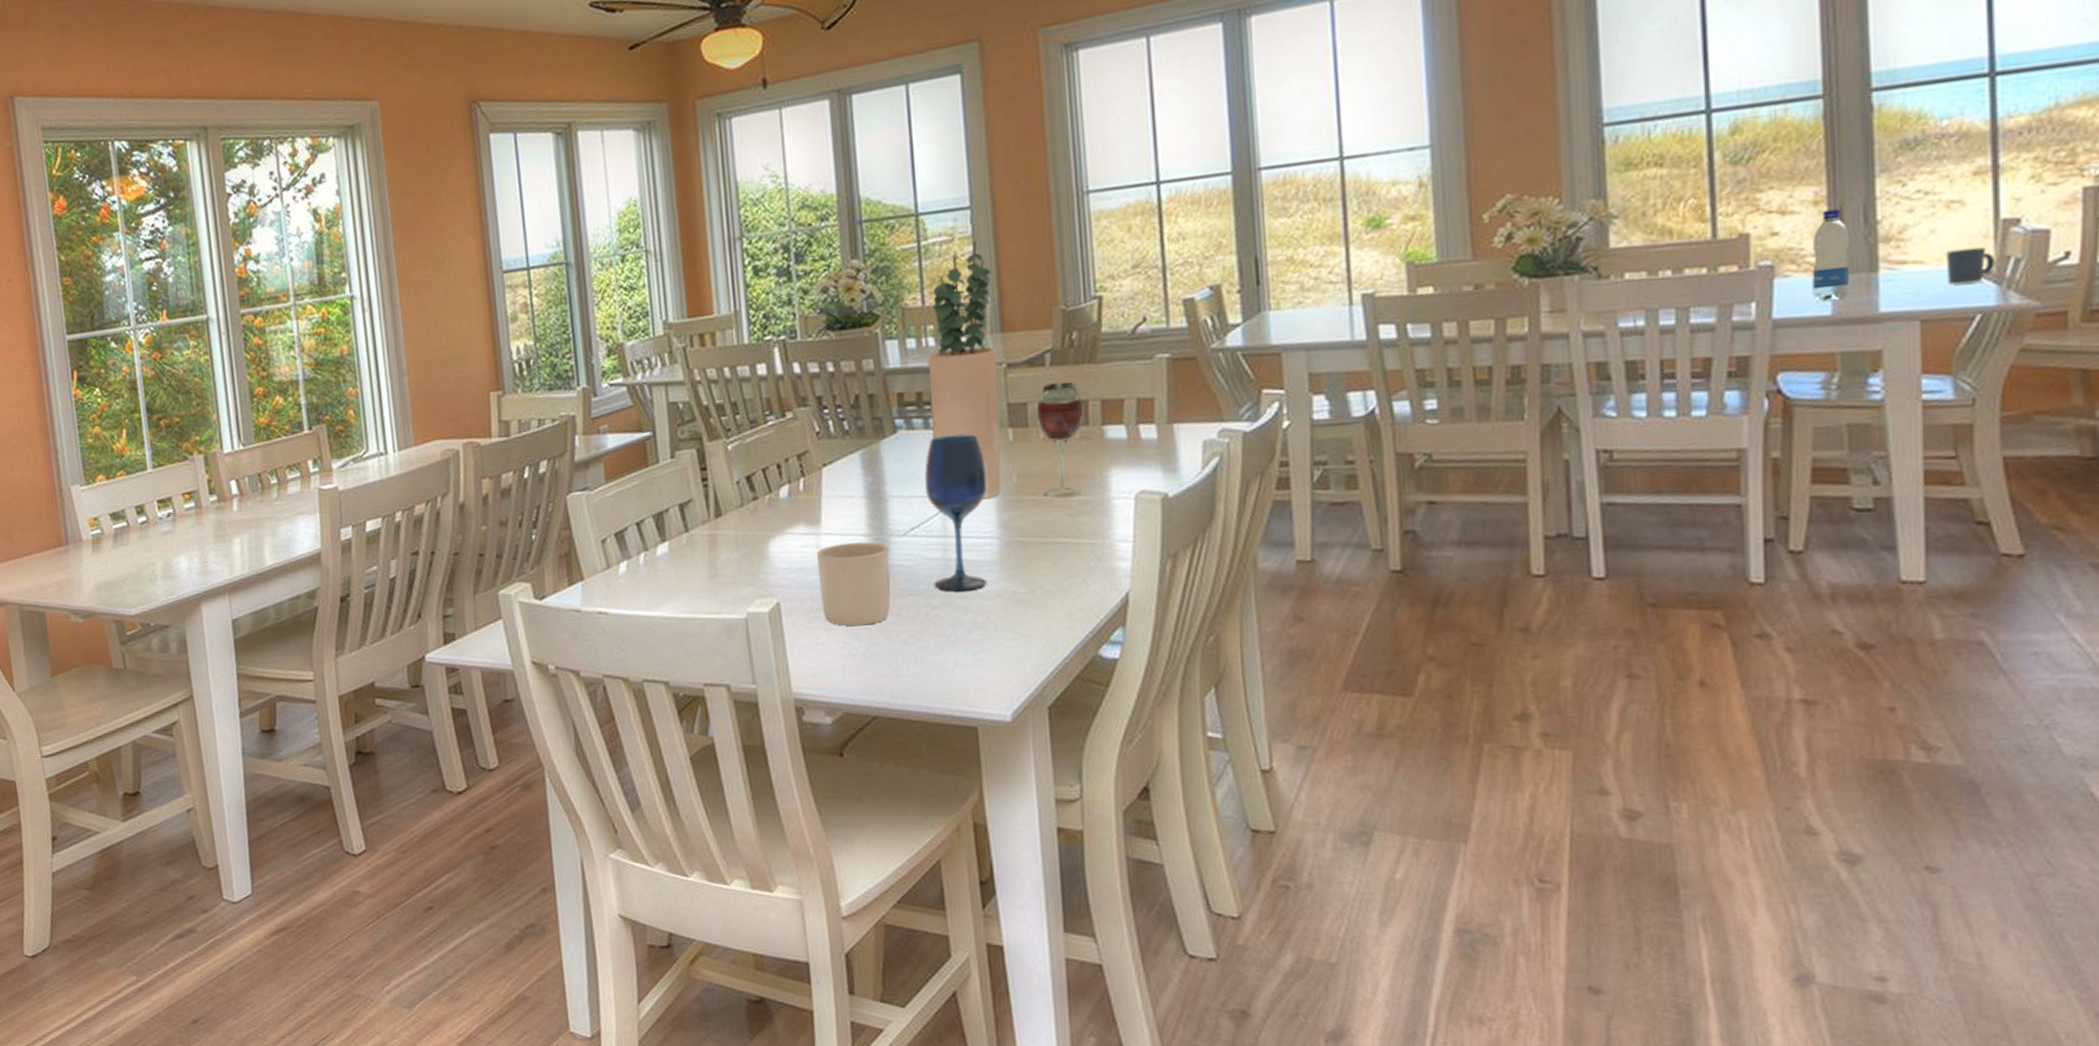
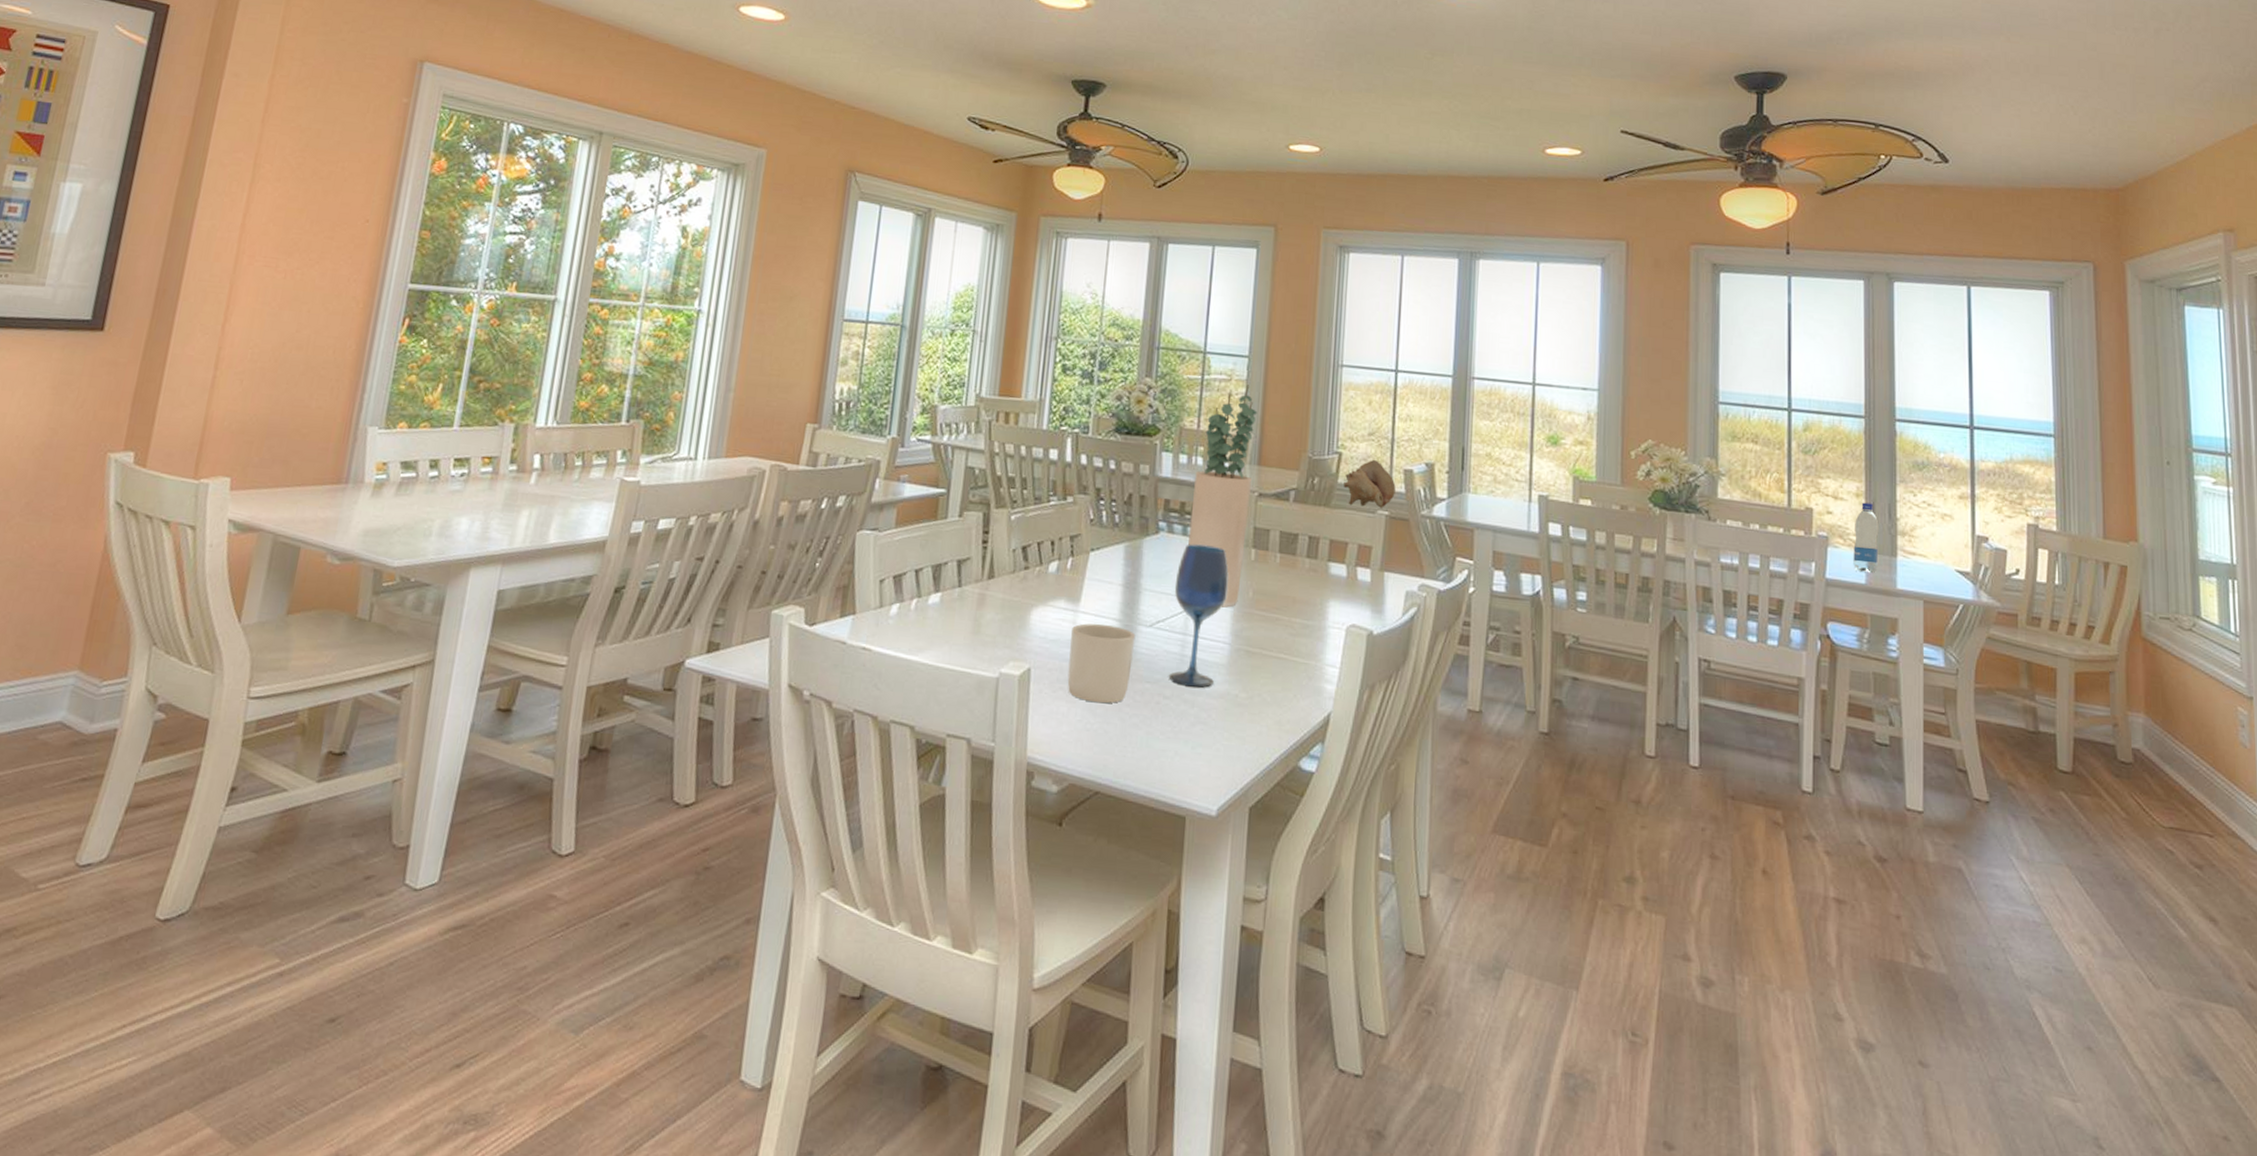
wineglass: present [1036,381,1084,499] -> none [1272,517,1315,620]
seashell: none [1109,296,1175,356] -> present [1343,460,1396,508]
mug: present [1947,247,1995,285] -> none [1942,551,1972,580]

